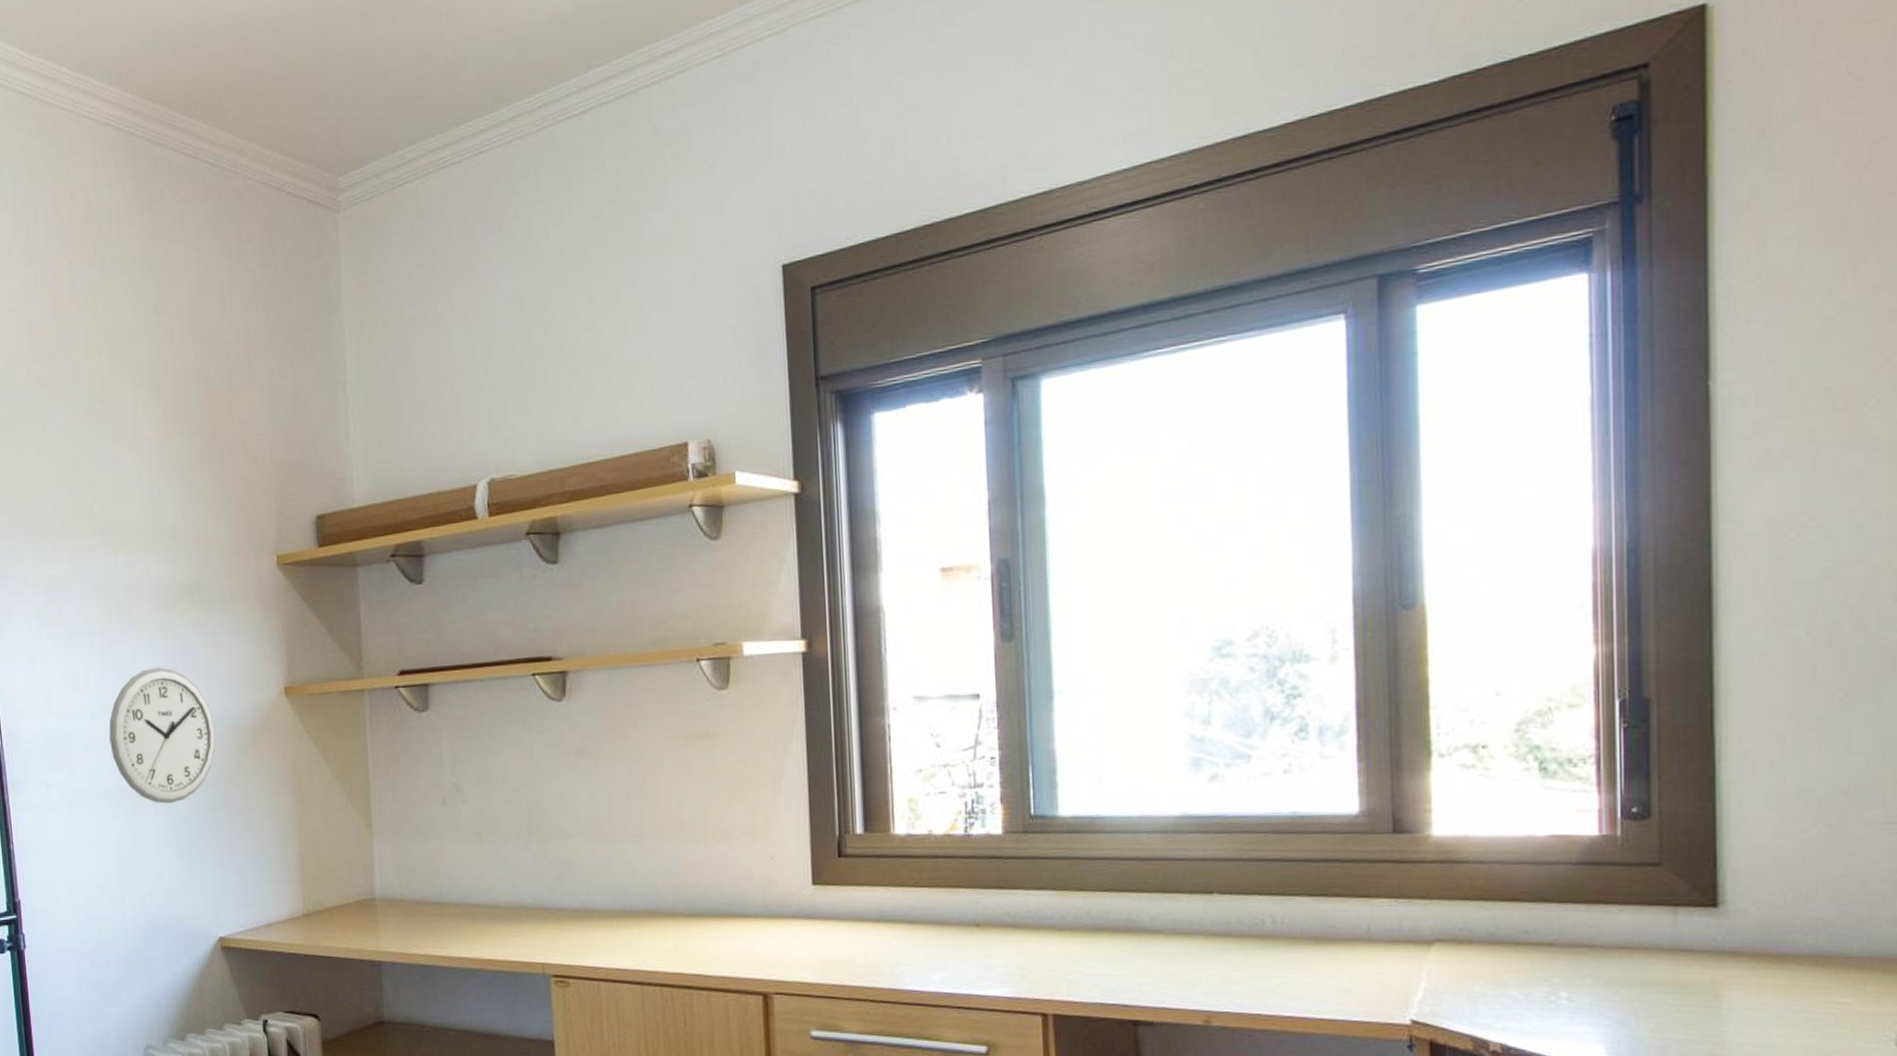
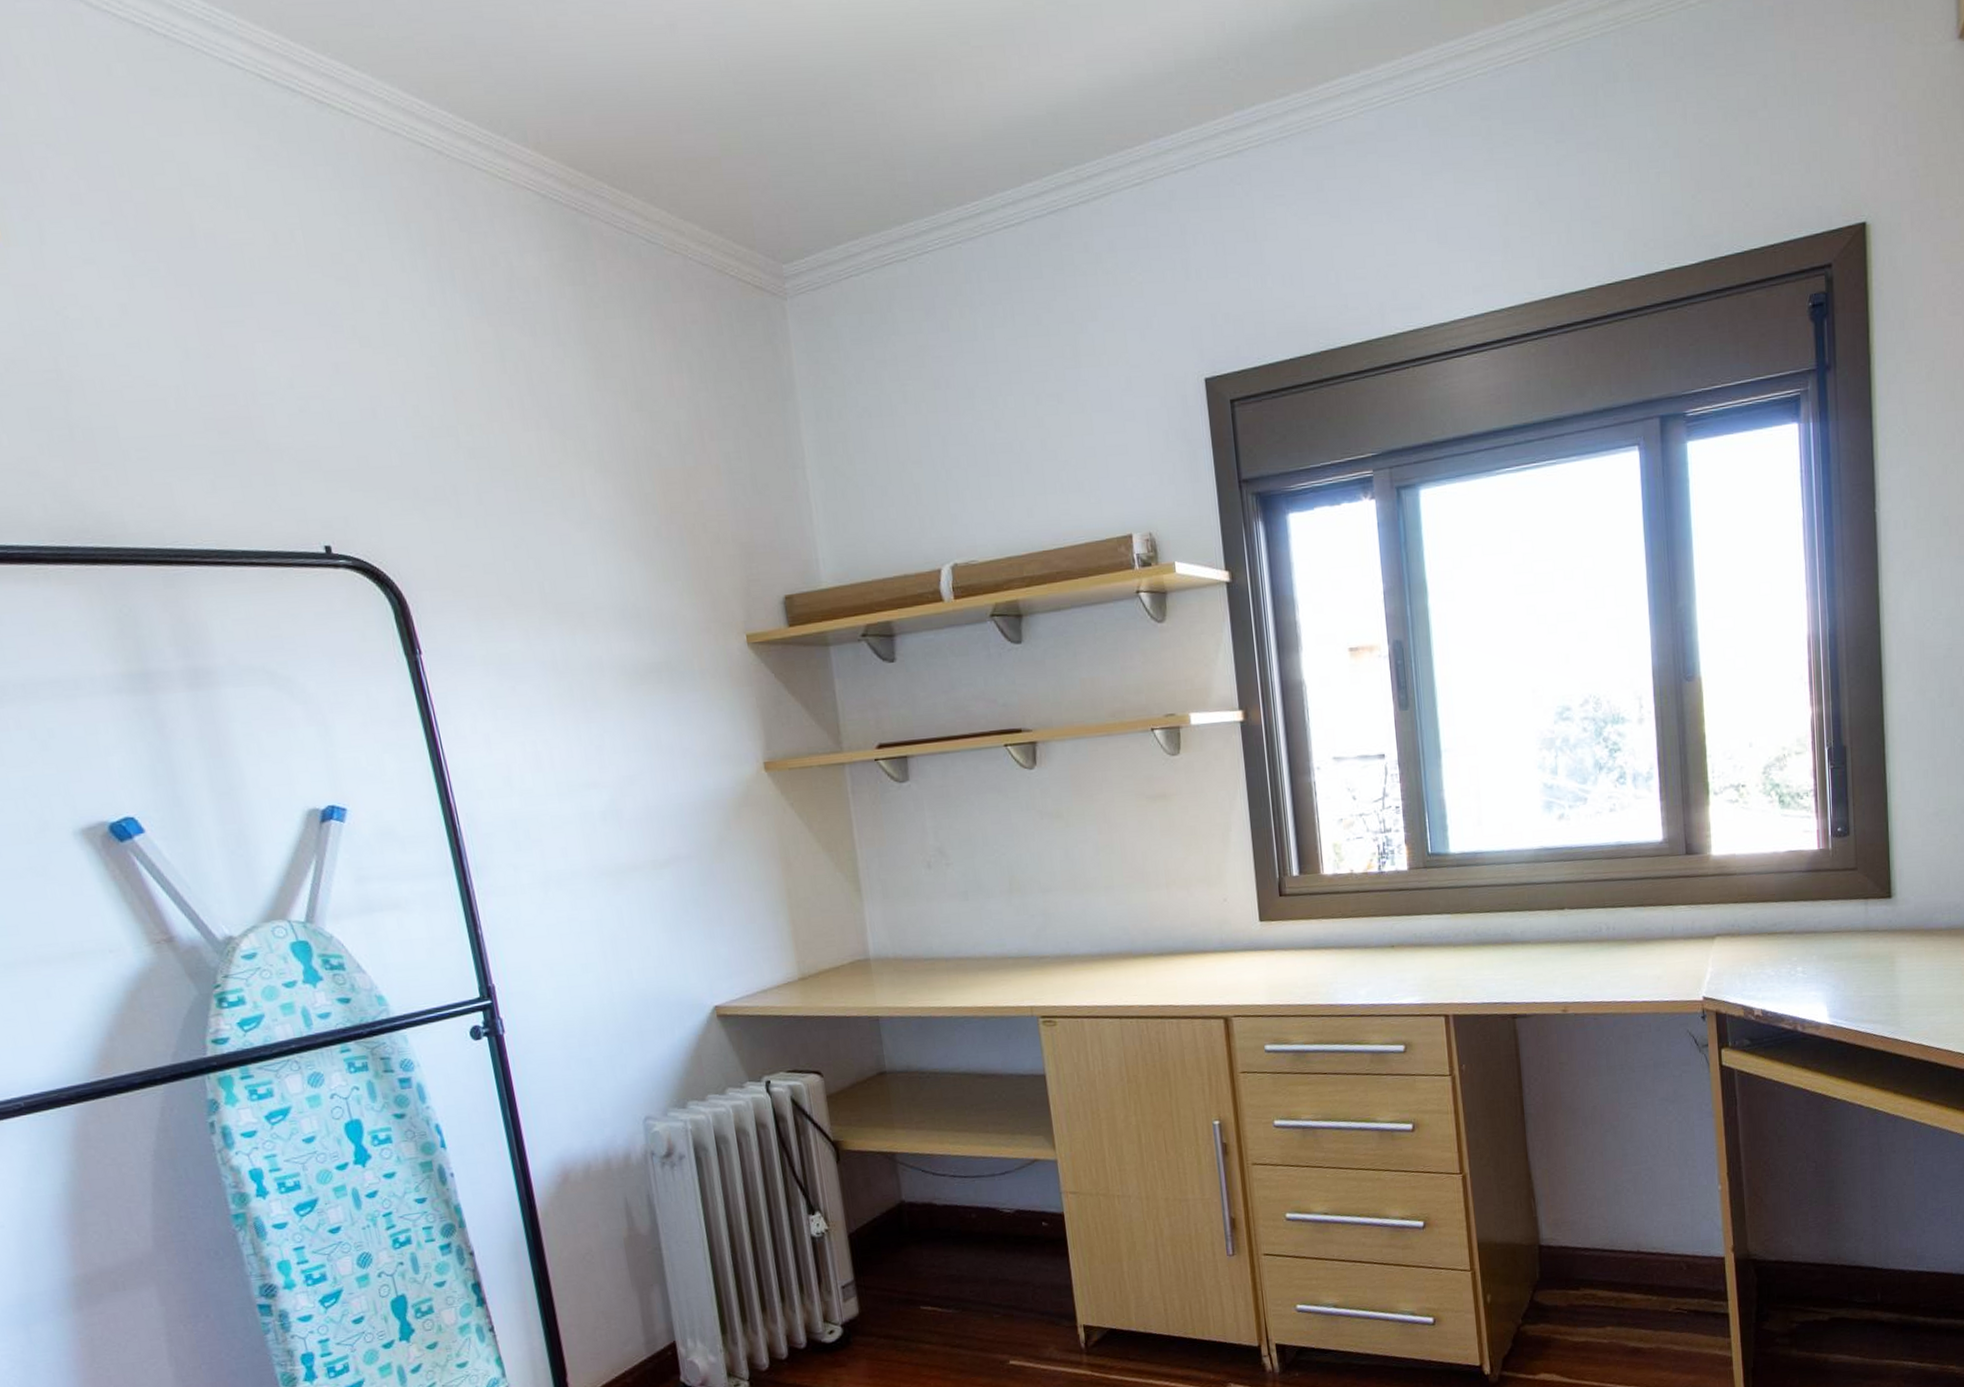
wall clock: present [109,667,216,804] -> none [579,746,696,880]

